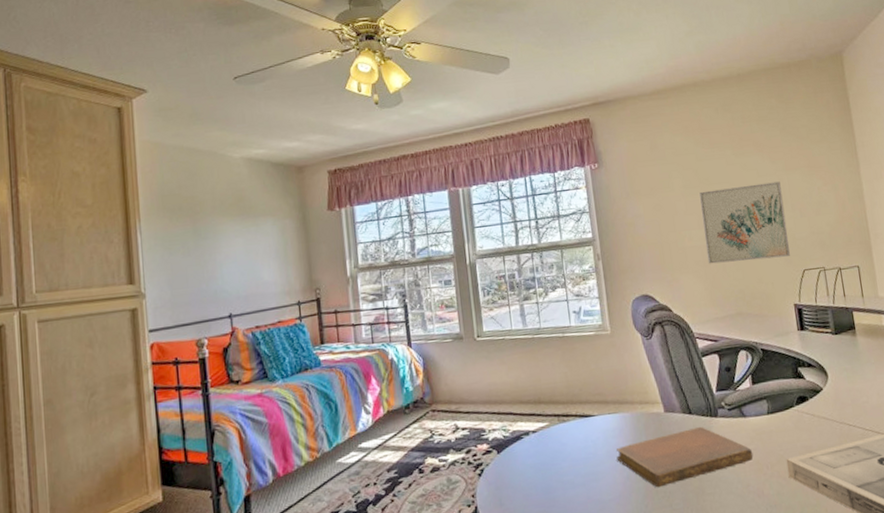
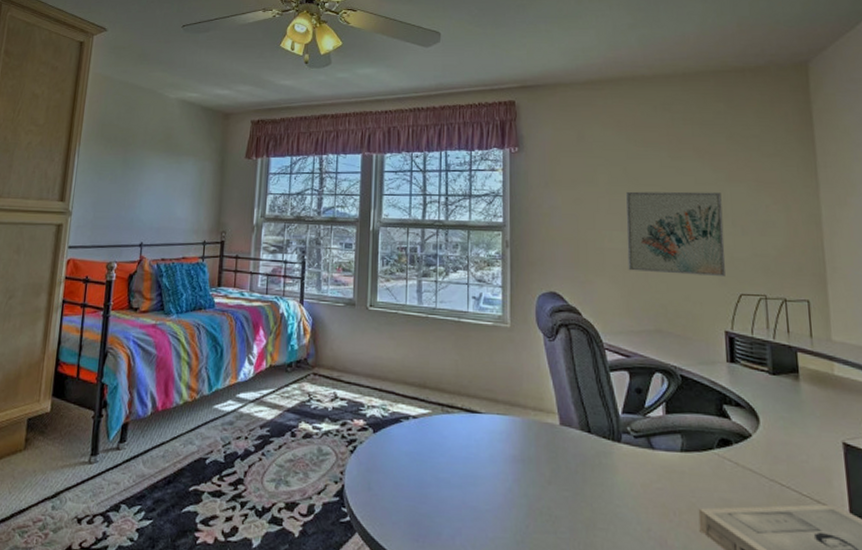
notebook: present [616,426,754,488] -> none [500,449,659,509]

